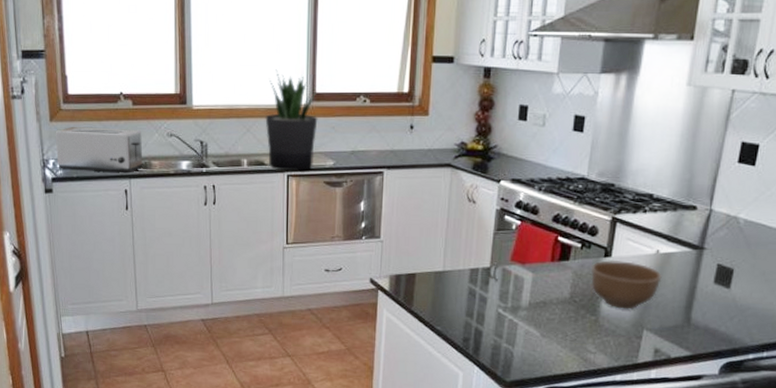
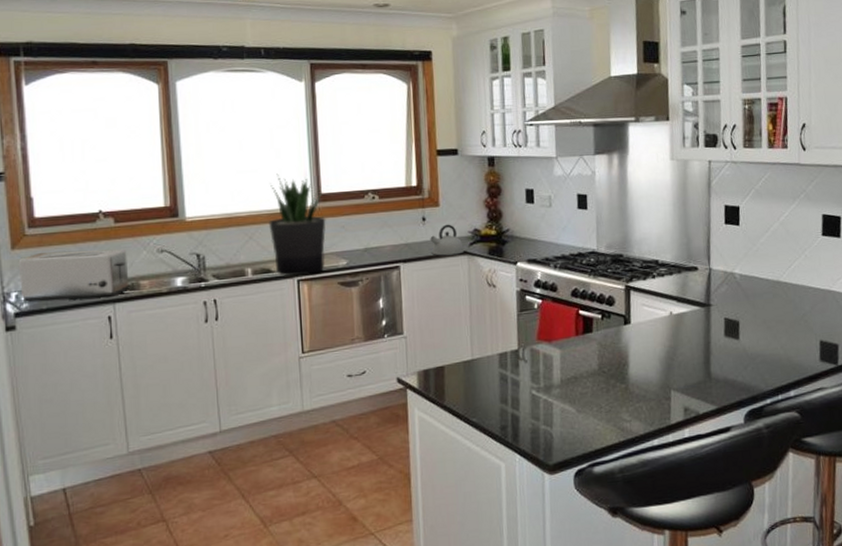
kettle: none [416,134,449,166] -> present [430,224,465,256]
bowl: present [590,260,662,310] -> none [614,325,679,373]

